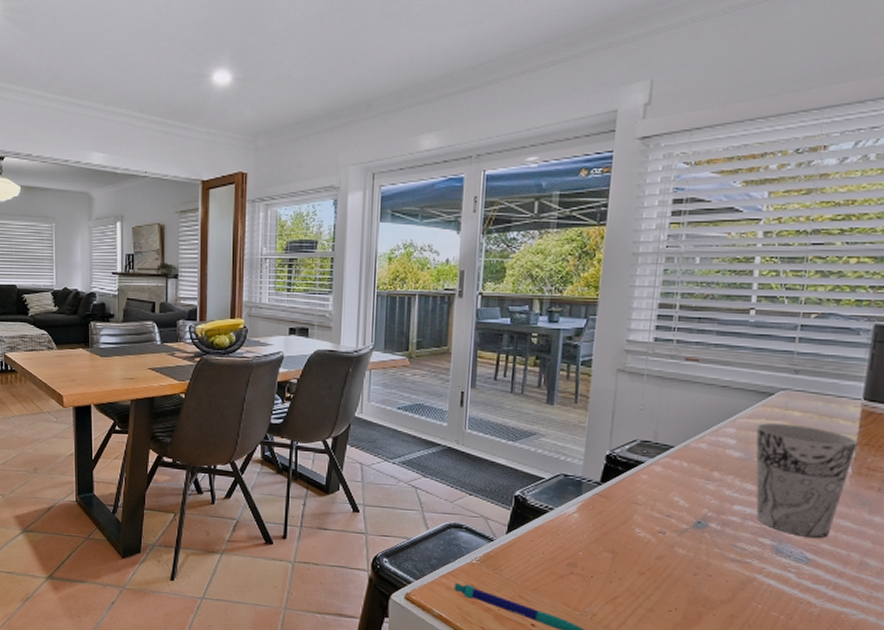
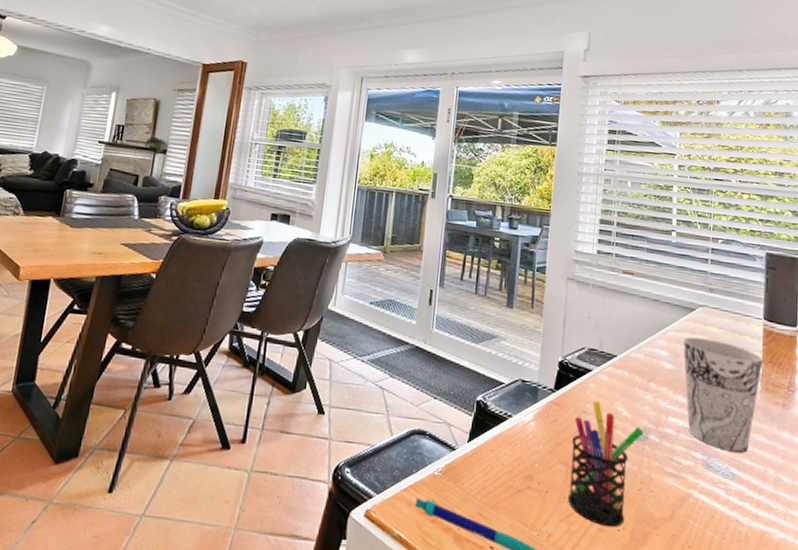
pen holder: none [613,492,703,608] -> present [567,401,644,528]

